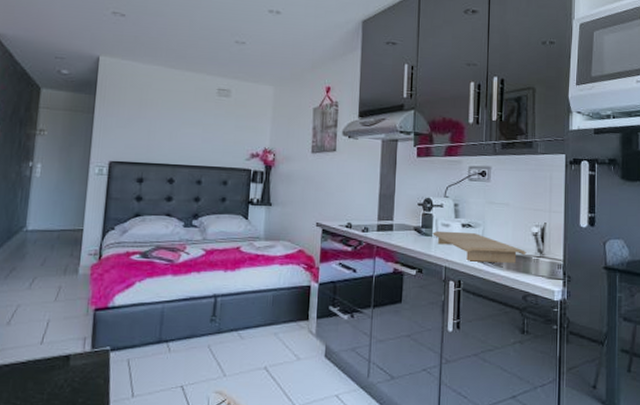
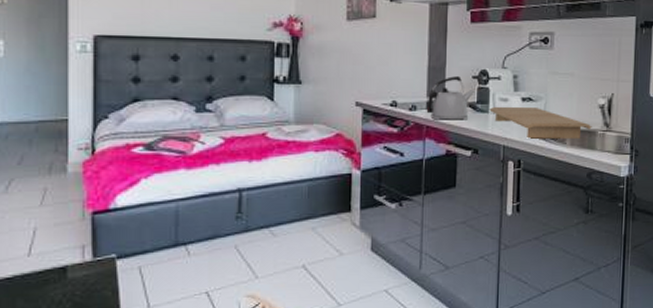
kettle: none [377,202,420,242] -> present [426,75,475,120]

